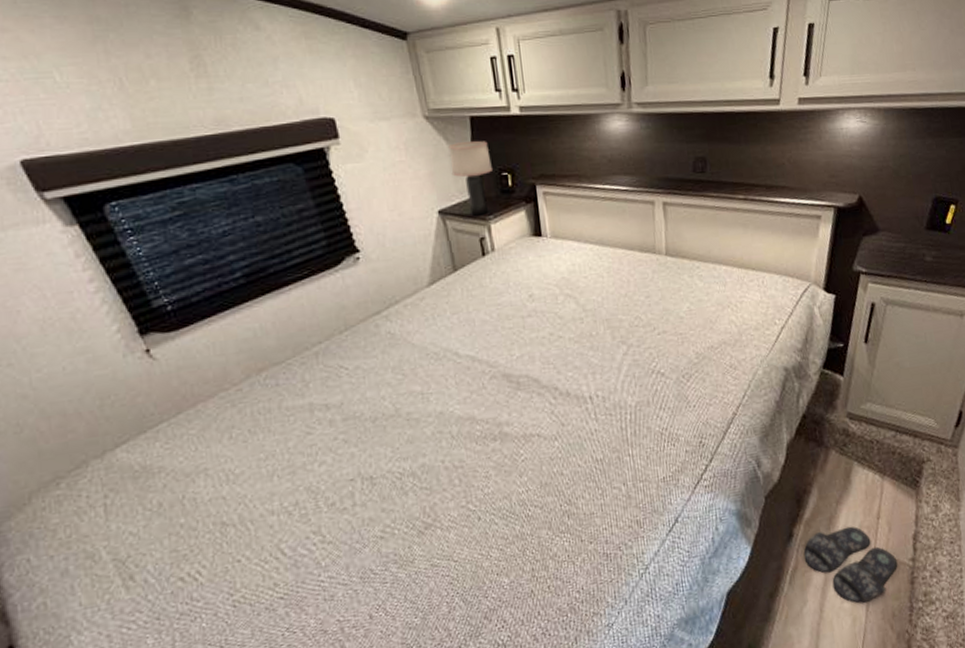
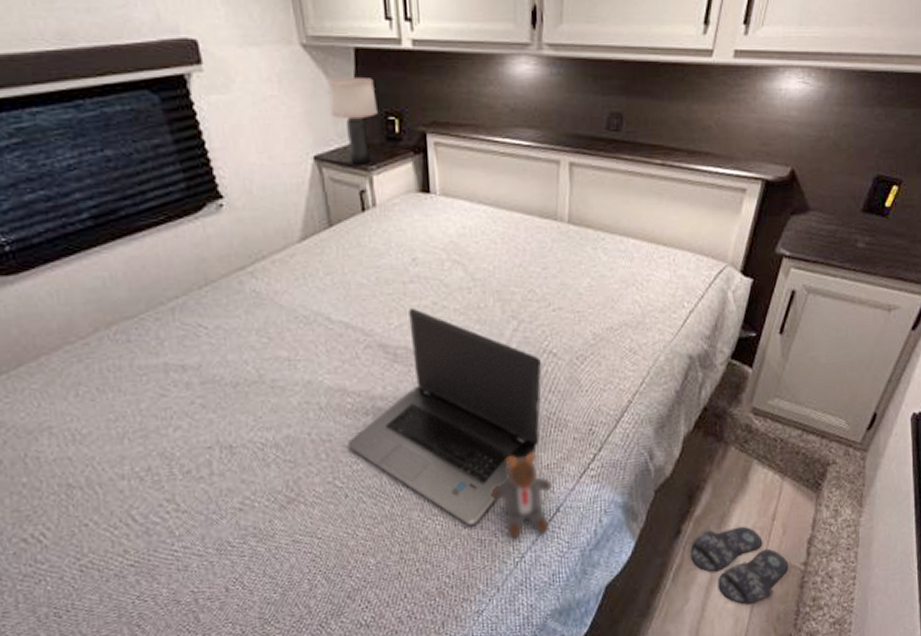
laptop computer: none [478,340,655,542] -> present [348,309,542,527]
teddy bear: none [613,468,671,551] -> present [491,454,553,539]

